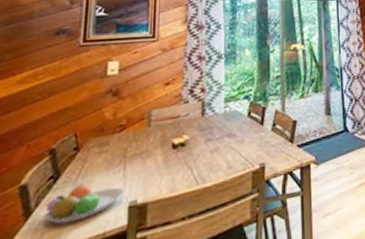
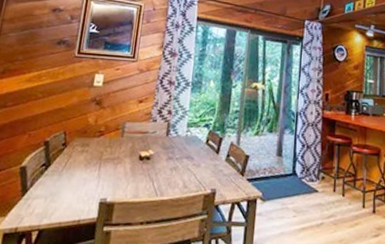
fruit bowl: present [44,183,124,225] -> none [36,174,97,206]

